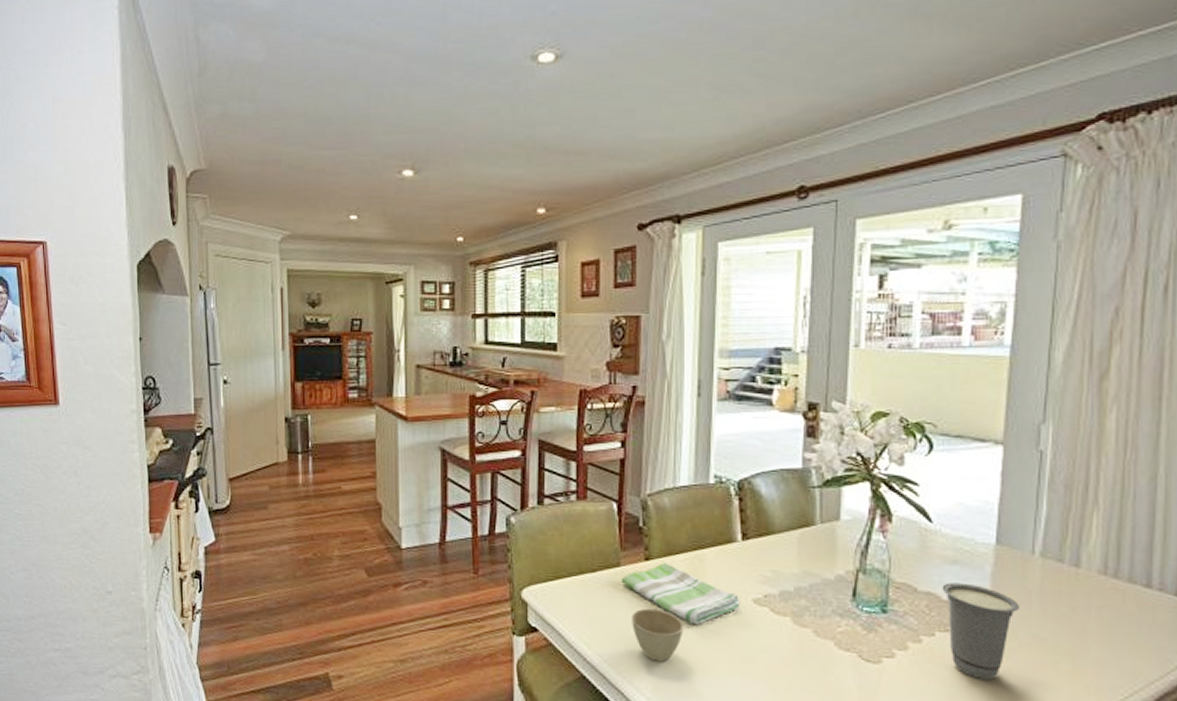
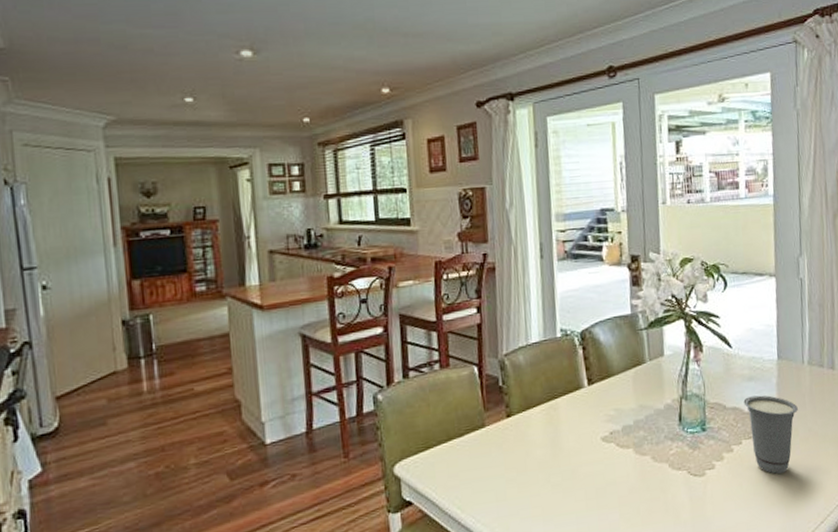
dish towel: present [621,563,741,624] -> none [486,417,592,470]
cup: present [632,608,684,662] -> none [499,461,546,512]

